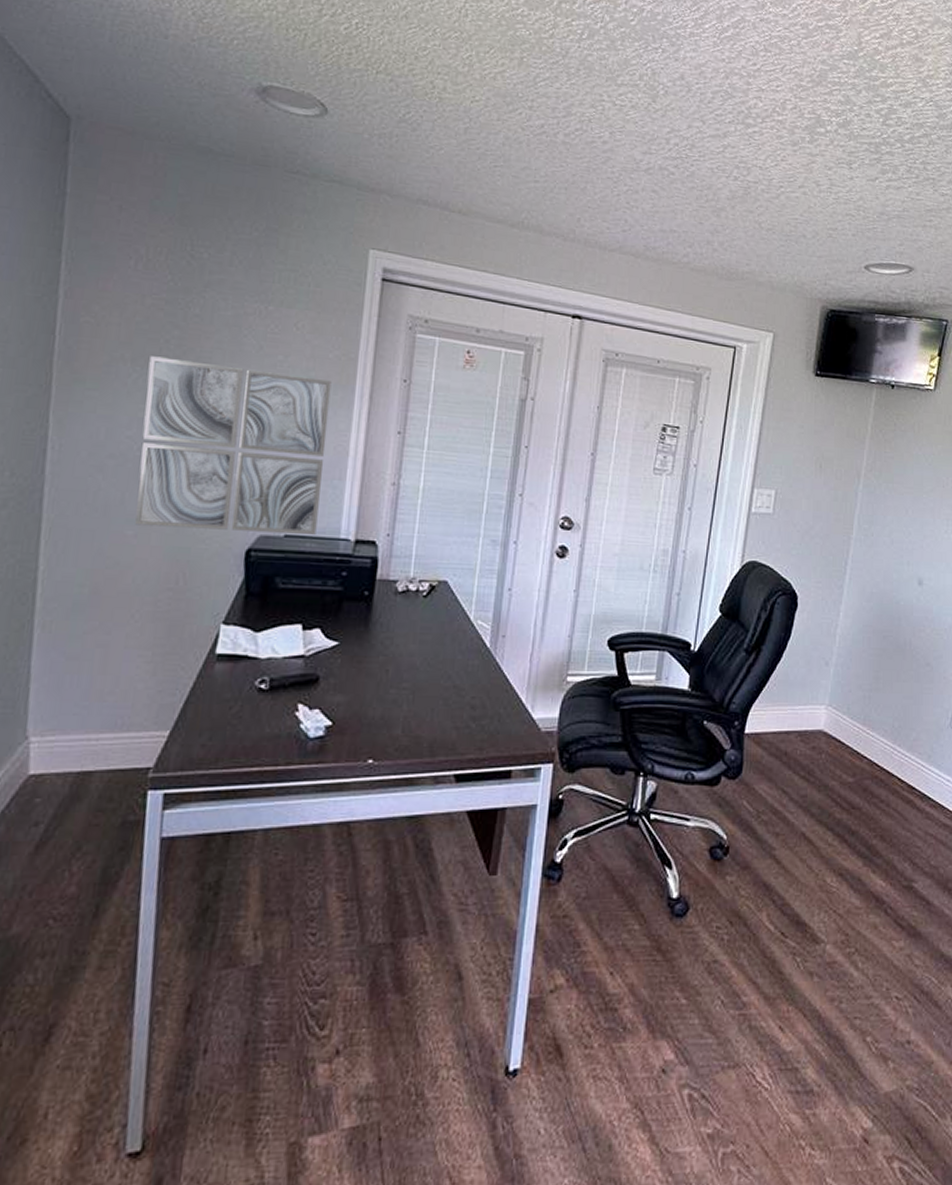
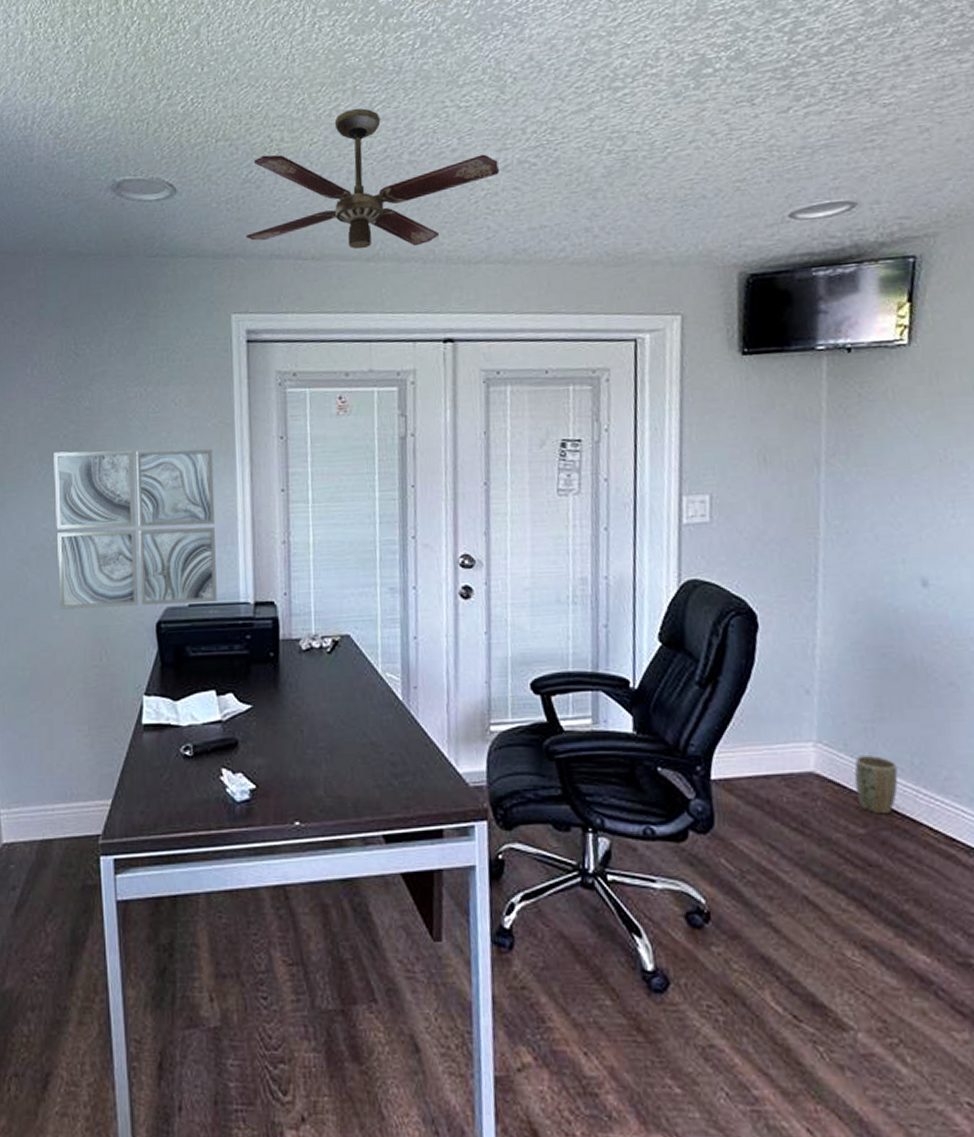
ceiling fan: none [394,78,642,223] -> present [245,108,499,250]
plant pot: none [851,719,882,767] -> present [854,756,898,815]

